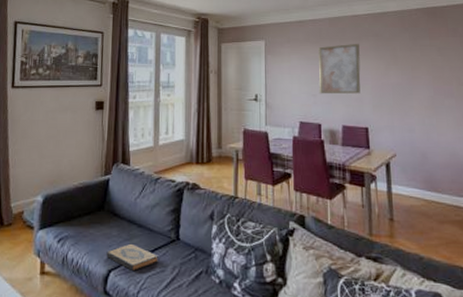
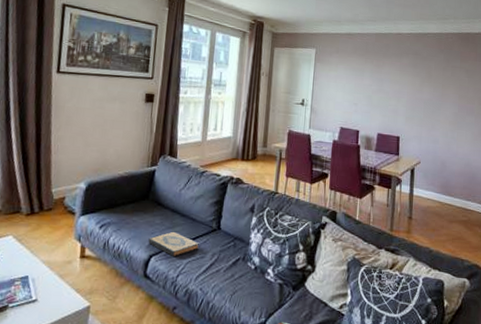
wall art: present [318,43,361,94] -> none [360,59,400,106]

